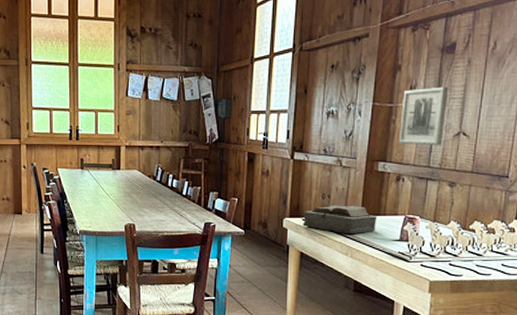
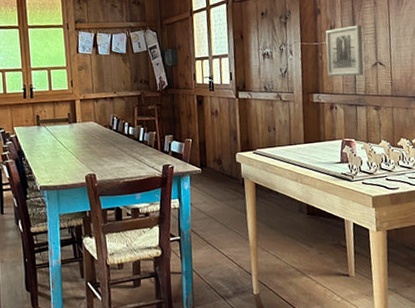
bible: present [303,205,378,235] -> none [254,135,319,162]

